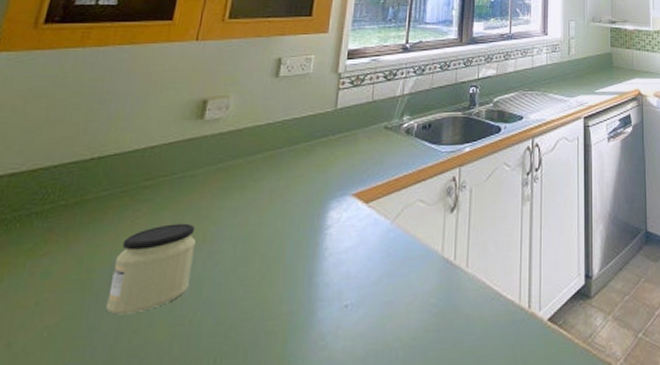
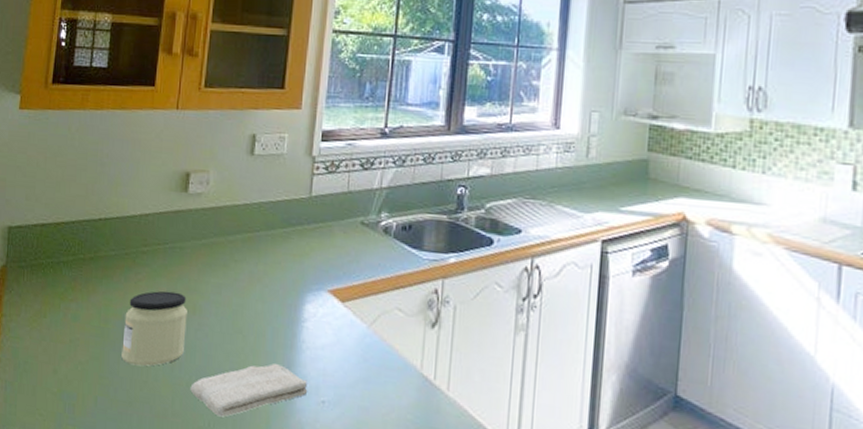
washcloth: none [193,277,330,350] -> present [190,363,308,418]

